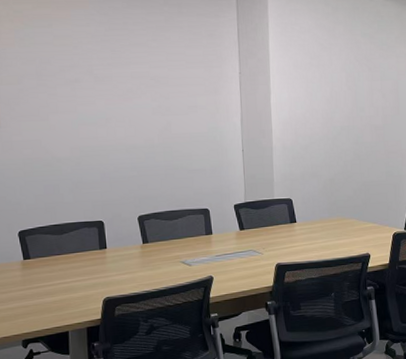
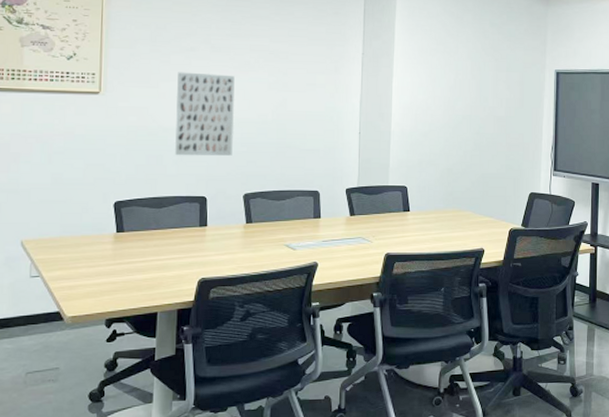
wall art: none [65,103,124,184] -> present [175,72,235,156]

